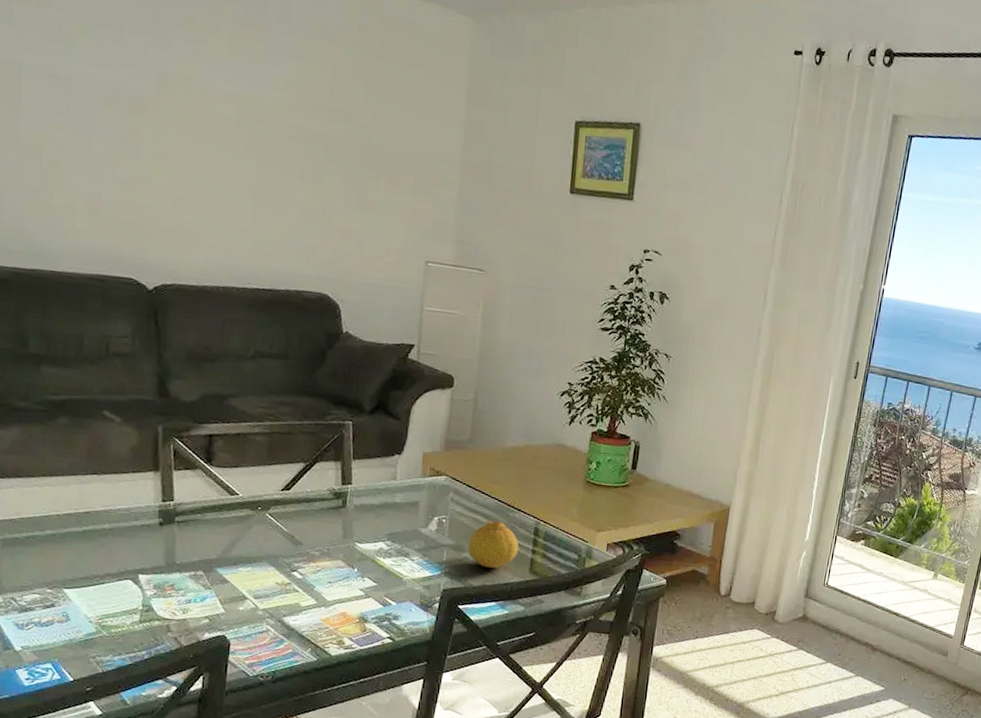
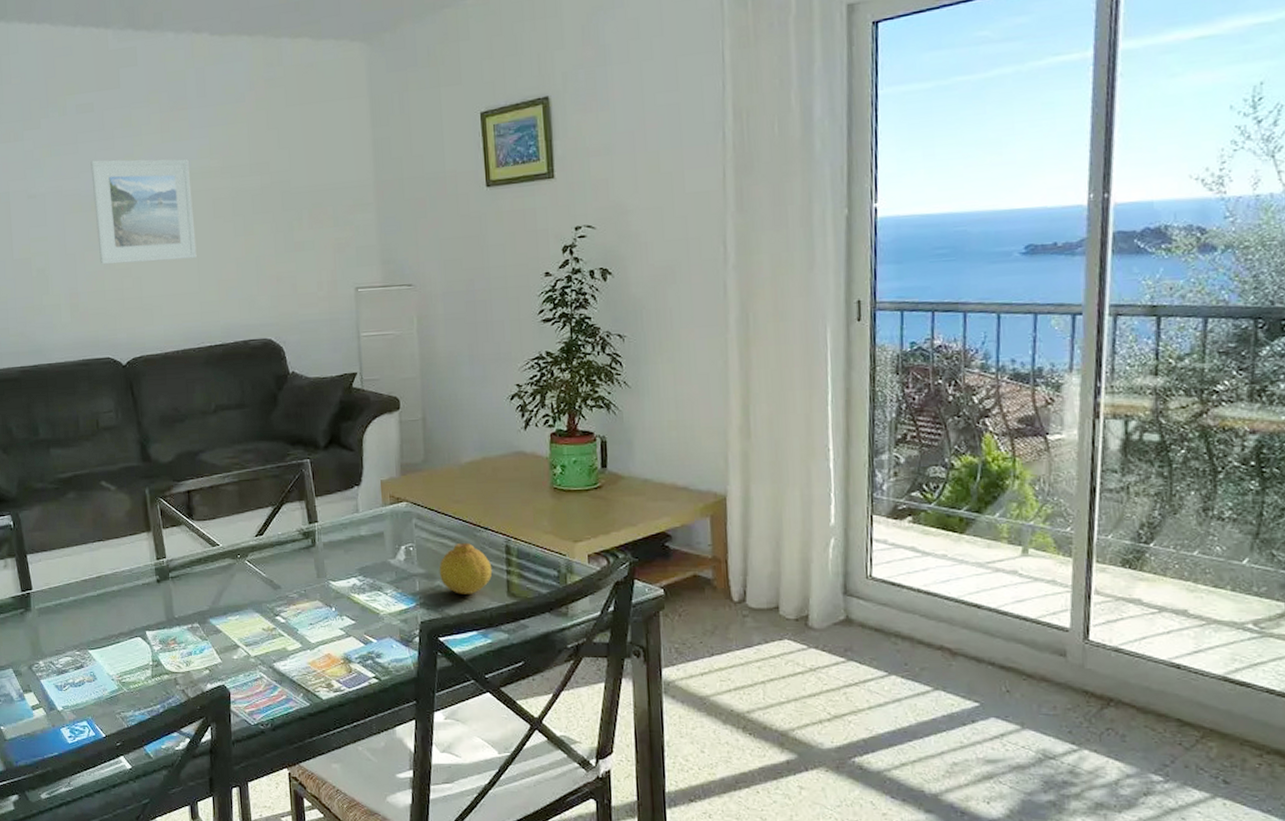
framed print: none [134,55,259,194] -> present [90,158,197,265]

